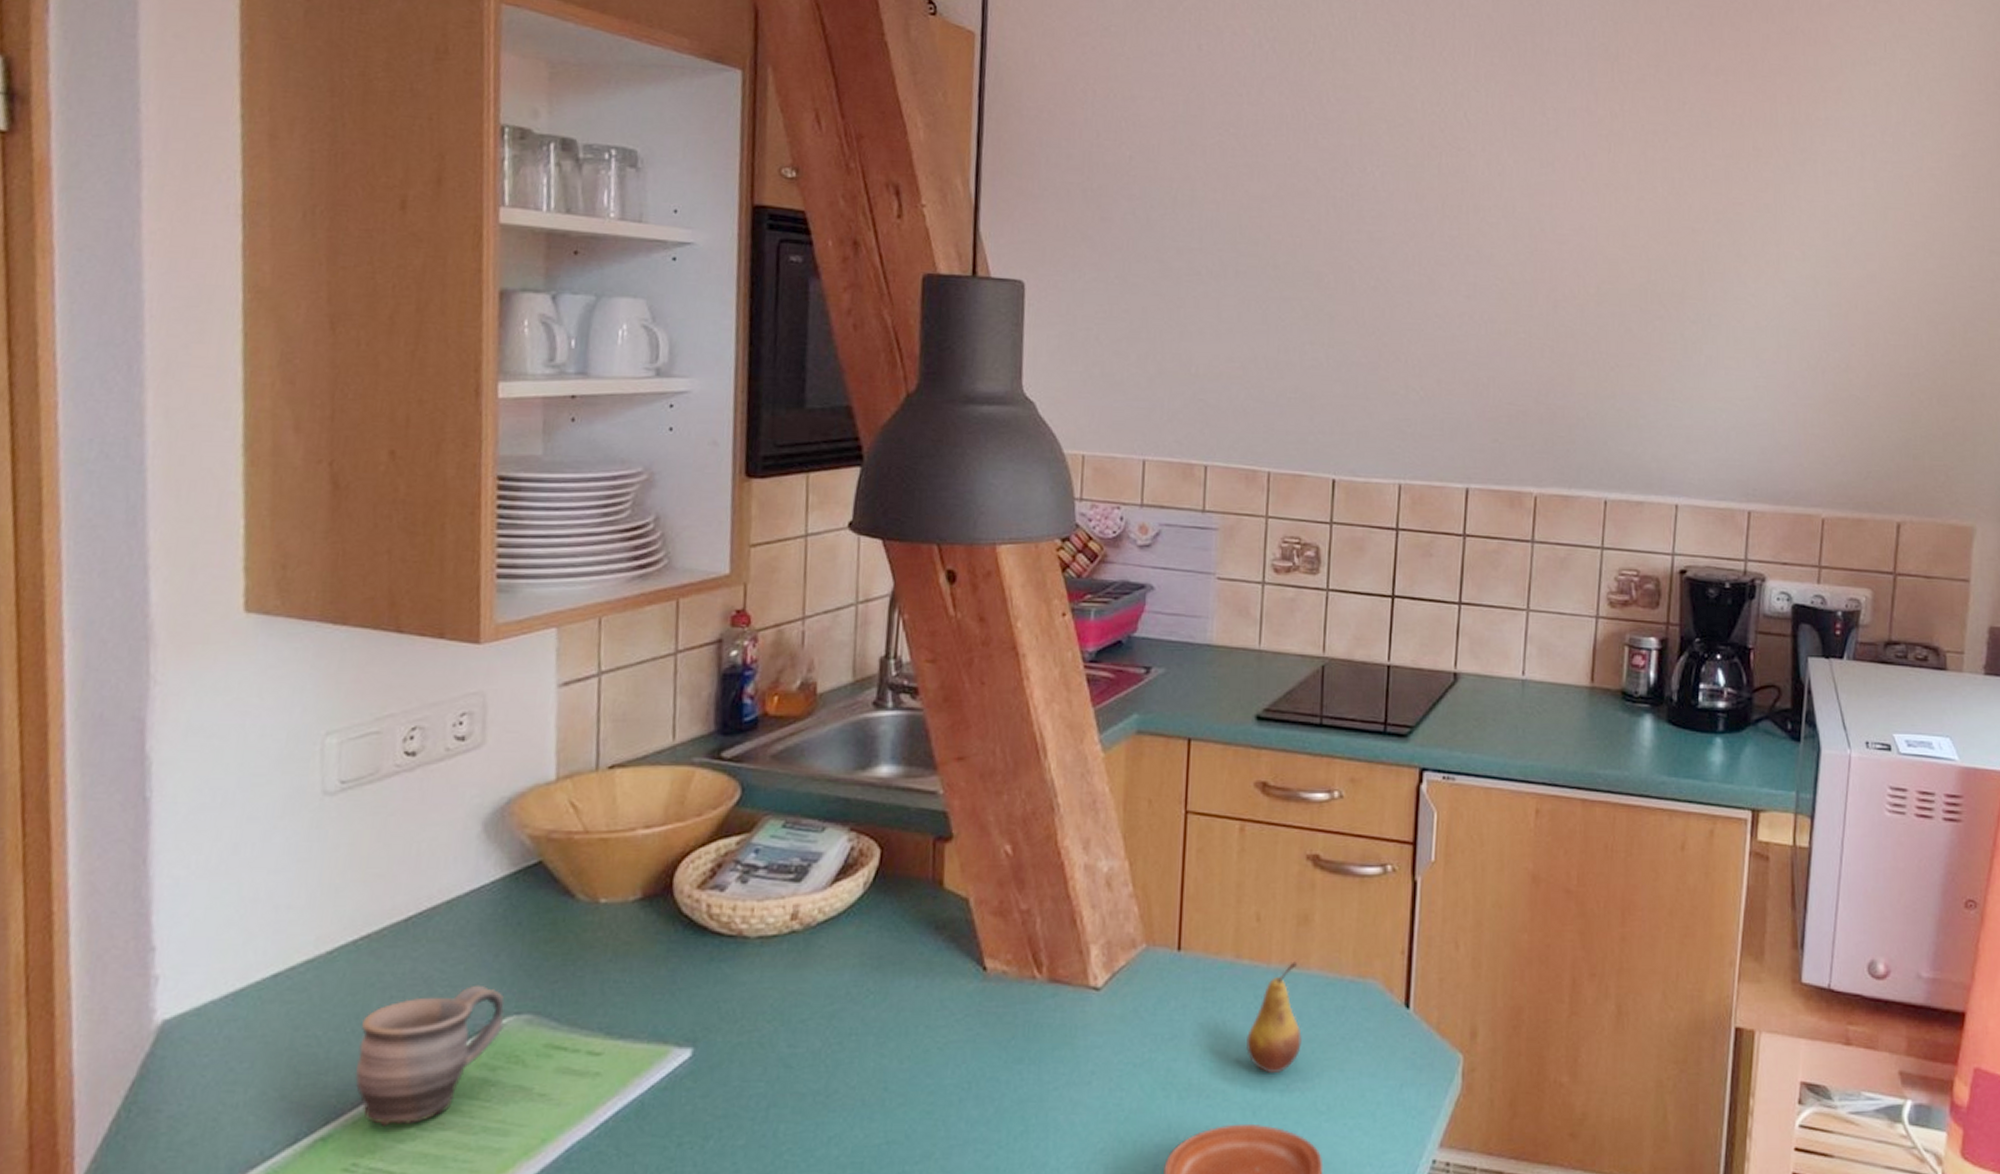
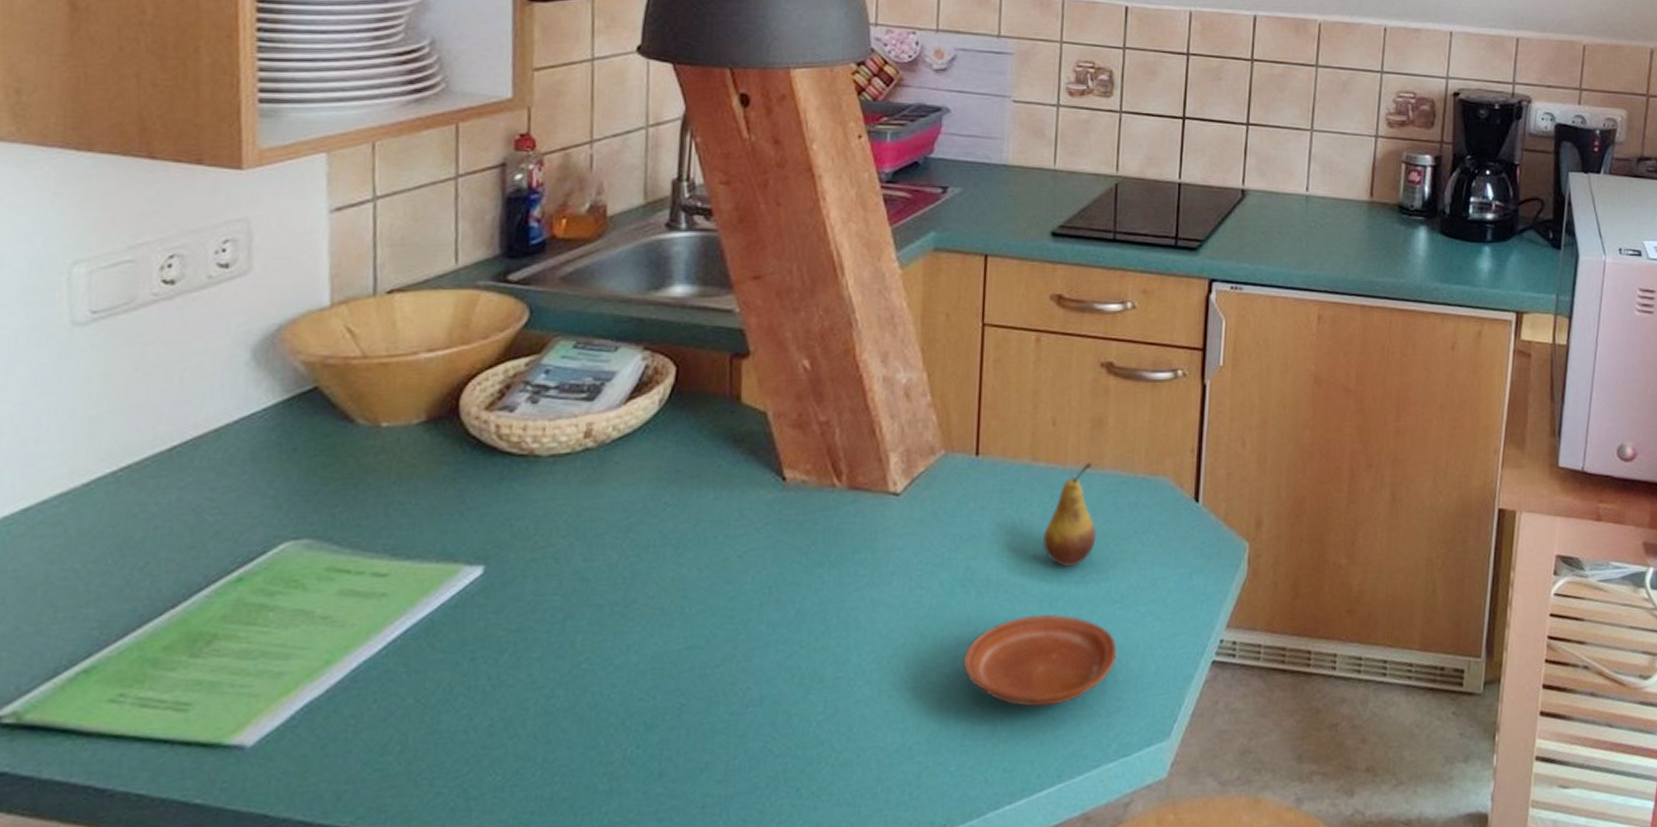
mug: present [354,984,505,1126] -> none [118,511,281,656]

